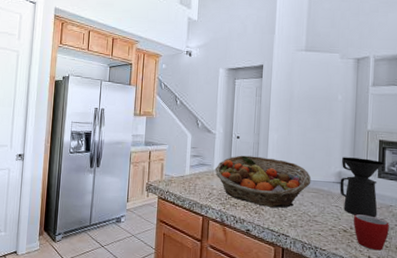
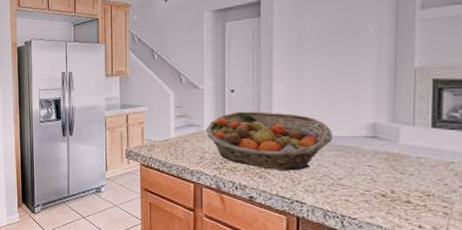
coffee maker: present [340,157,384,218] -> none [374,104,441,179]
mug: present [353,214,389,251] -> none [395,175,450,219]

